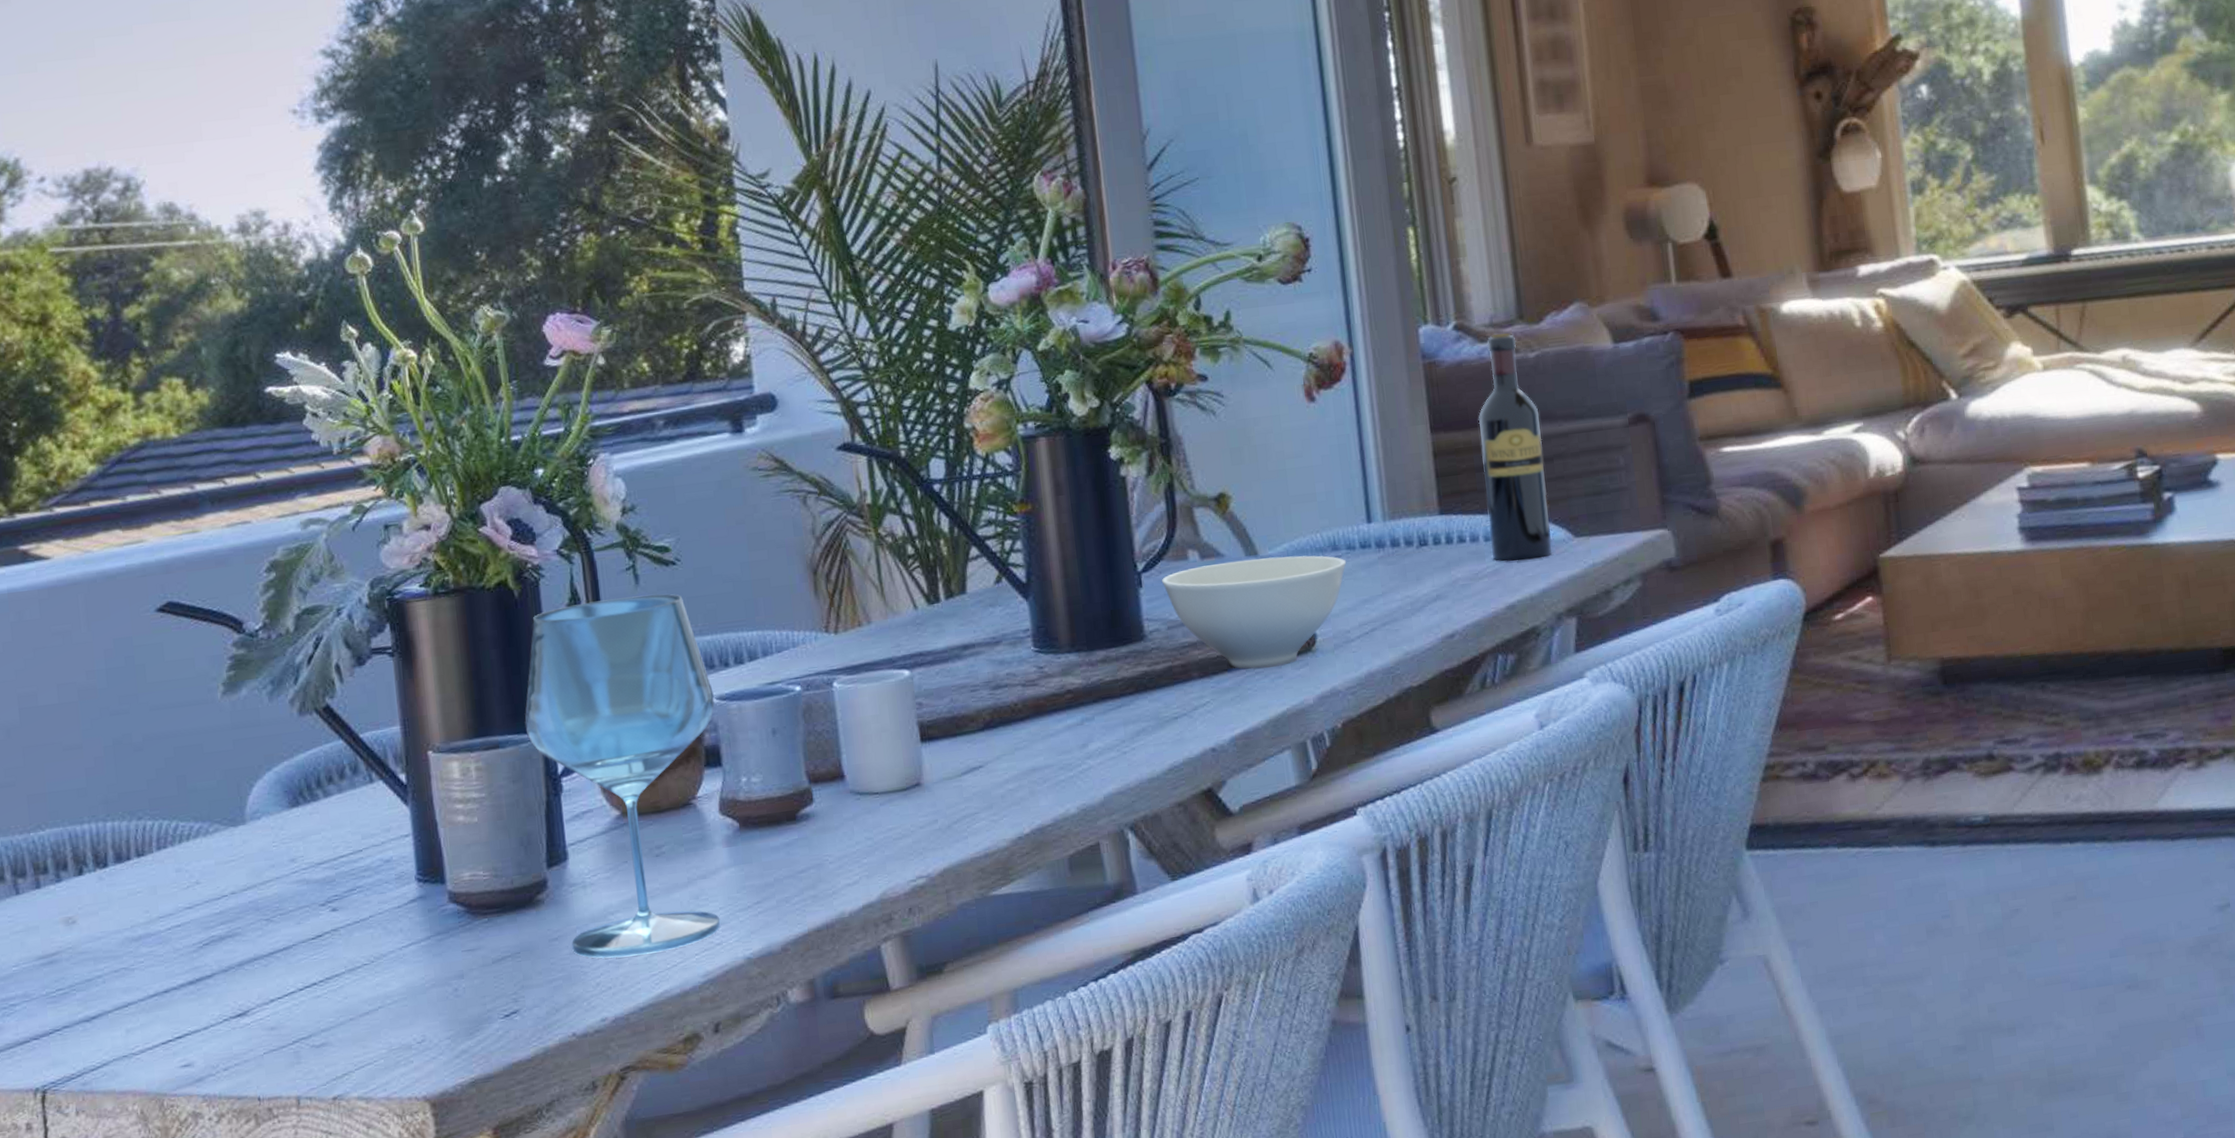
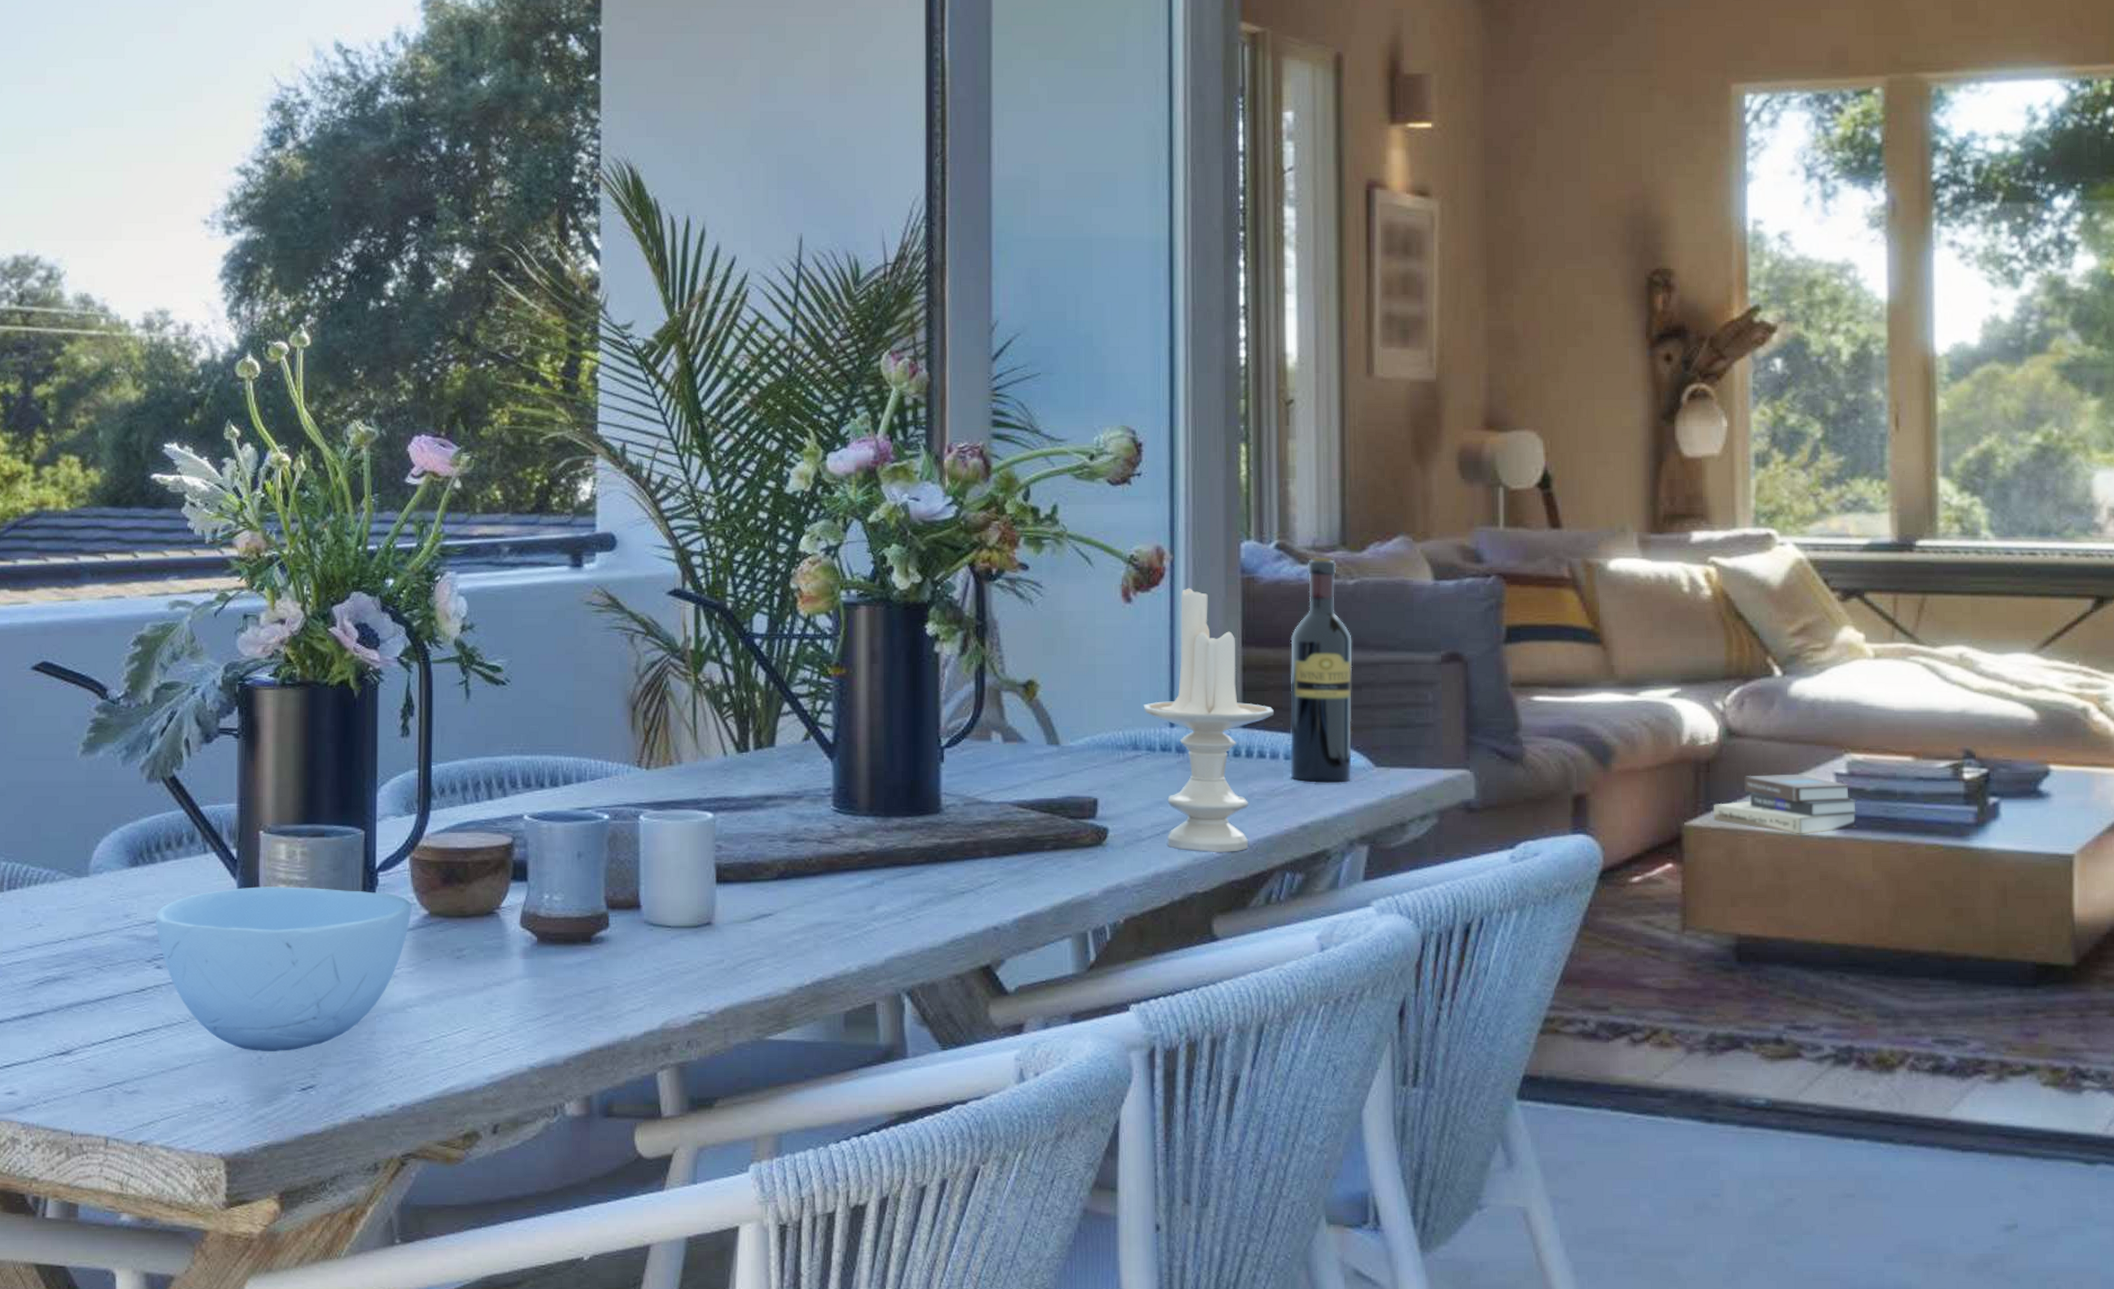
bowl: none [324,798,602,984] -> present [156,886,412,1051]
wine glass: present [524,594,721,958] -> none [350,710,528,1050]
bowl: present [1161,555,1347,669] -> none [963,748,1146,855]
candle: none [1338,380,1470,646] -> present [1143,588,1275,852]
books: none [1905,493,2044,552] -> present [1713,774,1858,834]

